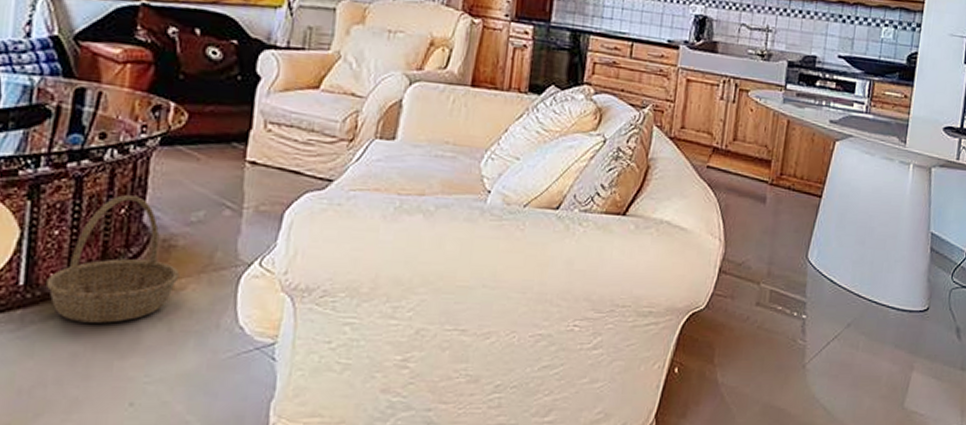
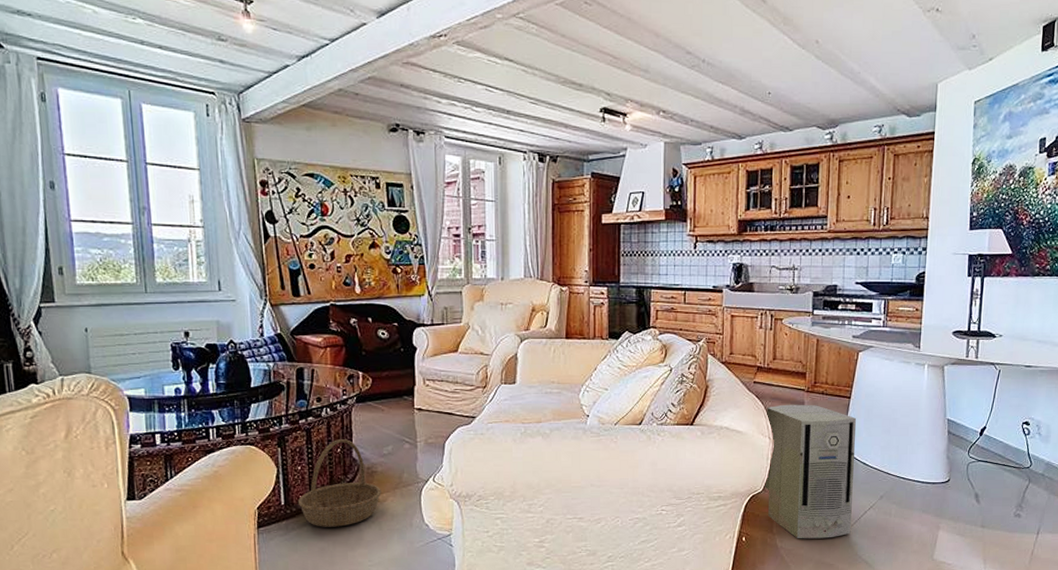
air purifier: none [708,198,827,375] -> present [765,404,857,539]

